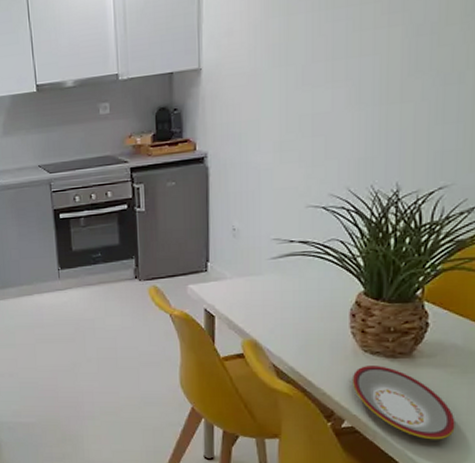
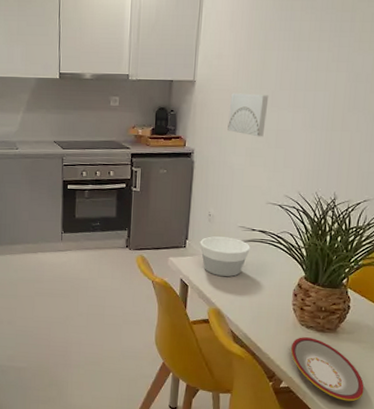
bowl: none [224,253,289,301] -> present [199,236,250,277]
wall art: none [247,71,298,127] -> present [227,93,269,137]

